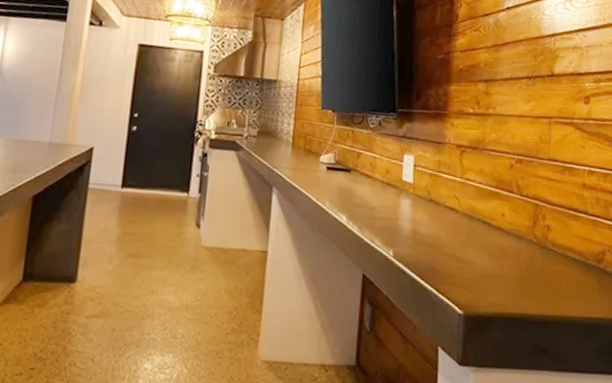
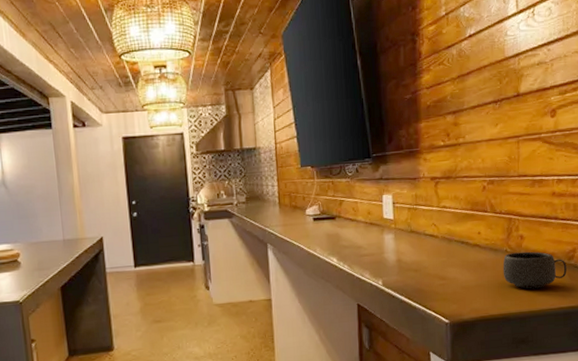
mug: none [526,243,595,291] -> present [503,251,567,289]

